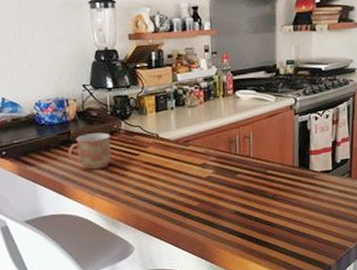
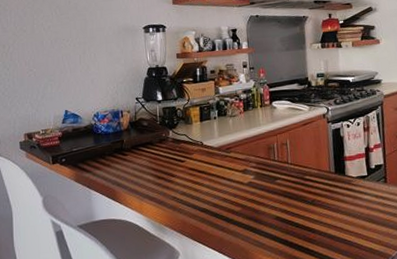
mug: present [68,132,112,170] -> none [121,141,160,176]

